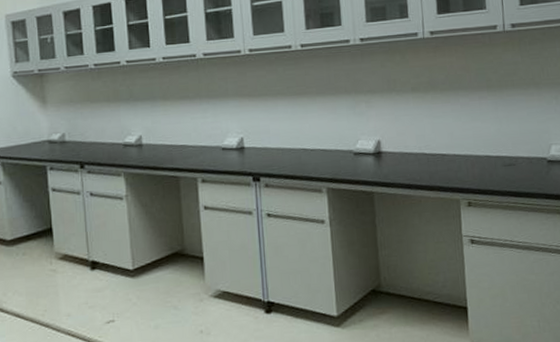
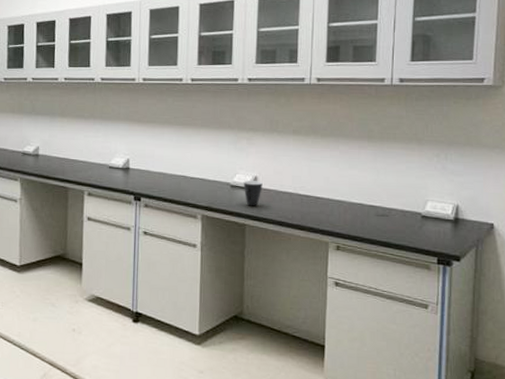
mug: none [366,145,387,172] -> present [243,180,263,206]

